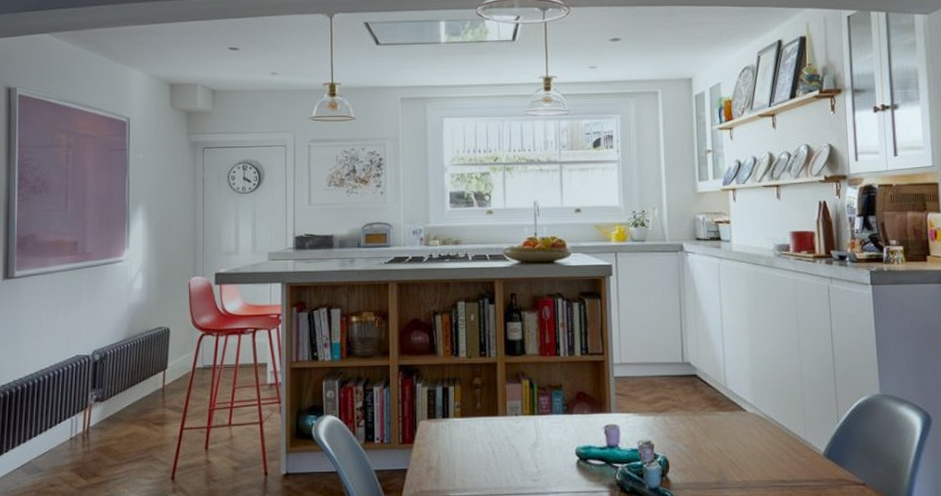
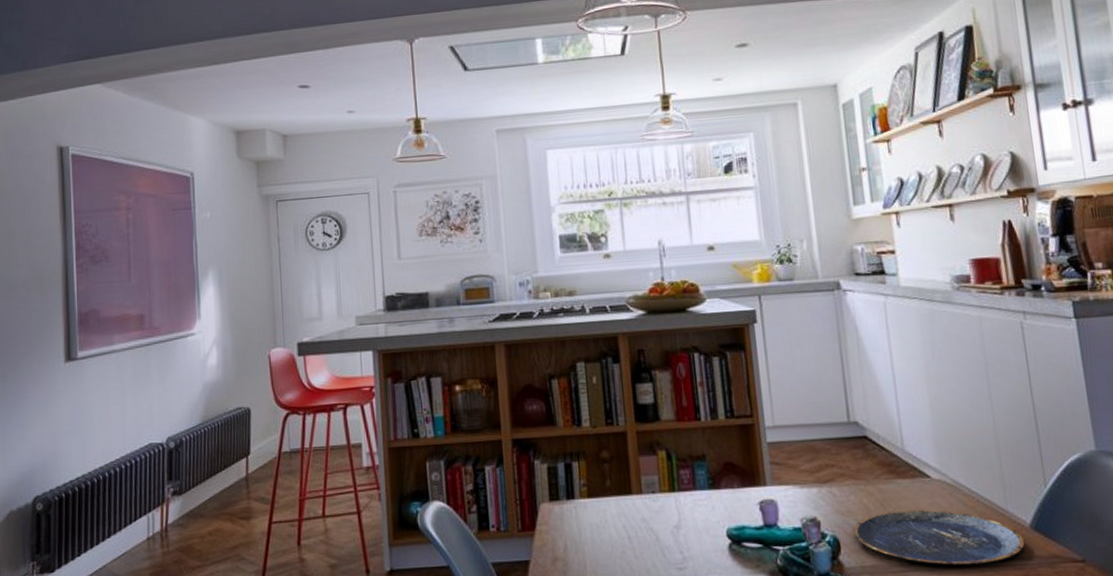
plate: none [680,437,819,485] -> present [853,509,1025,566]

